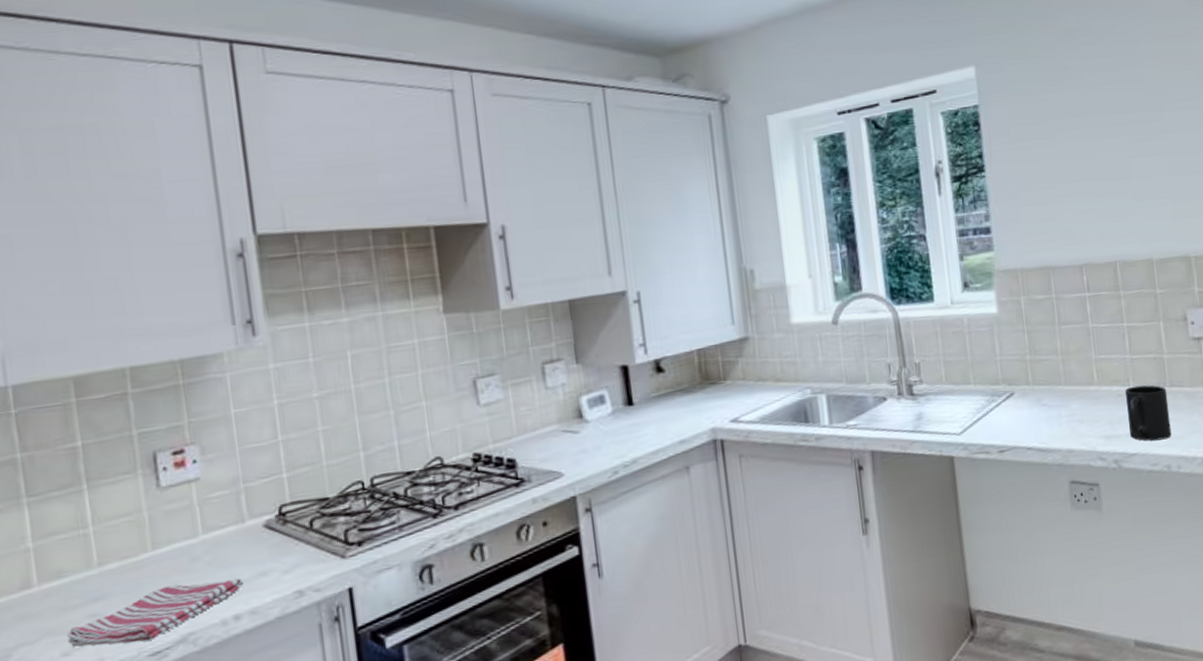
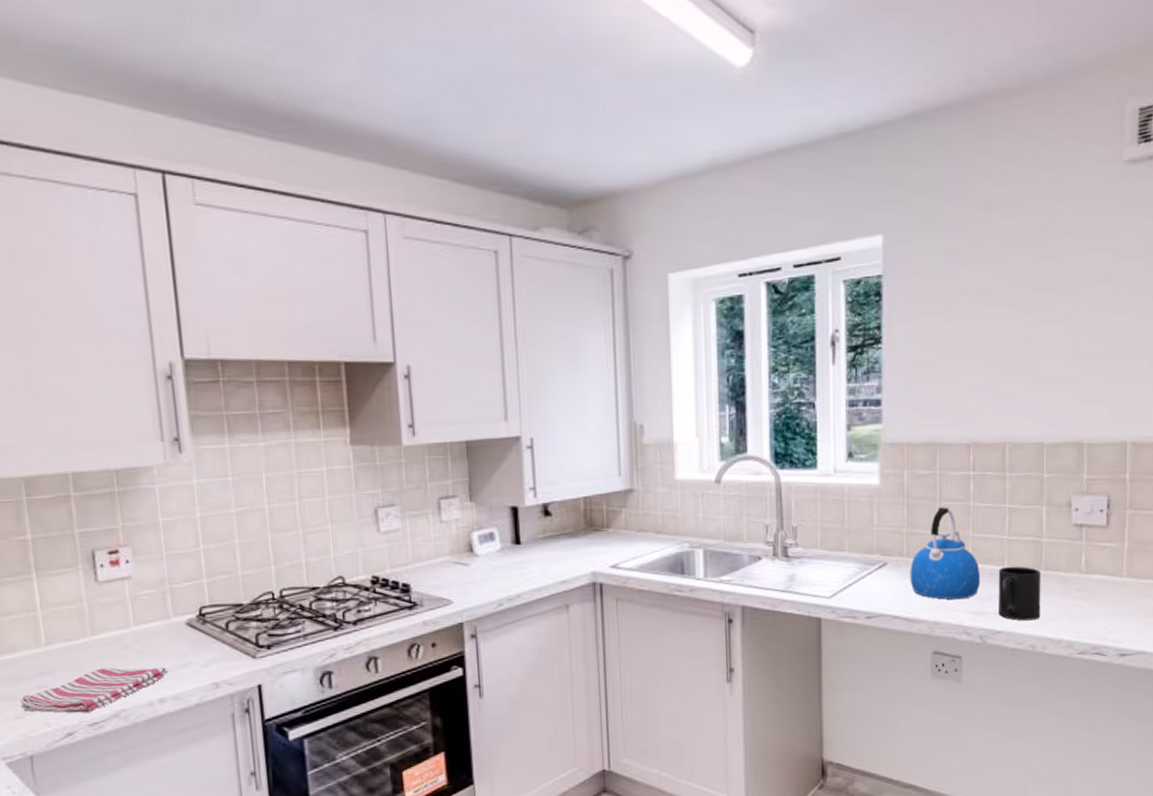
kettle: none [1037,330,1109,426] -> present [910,507,981,600]

